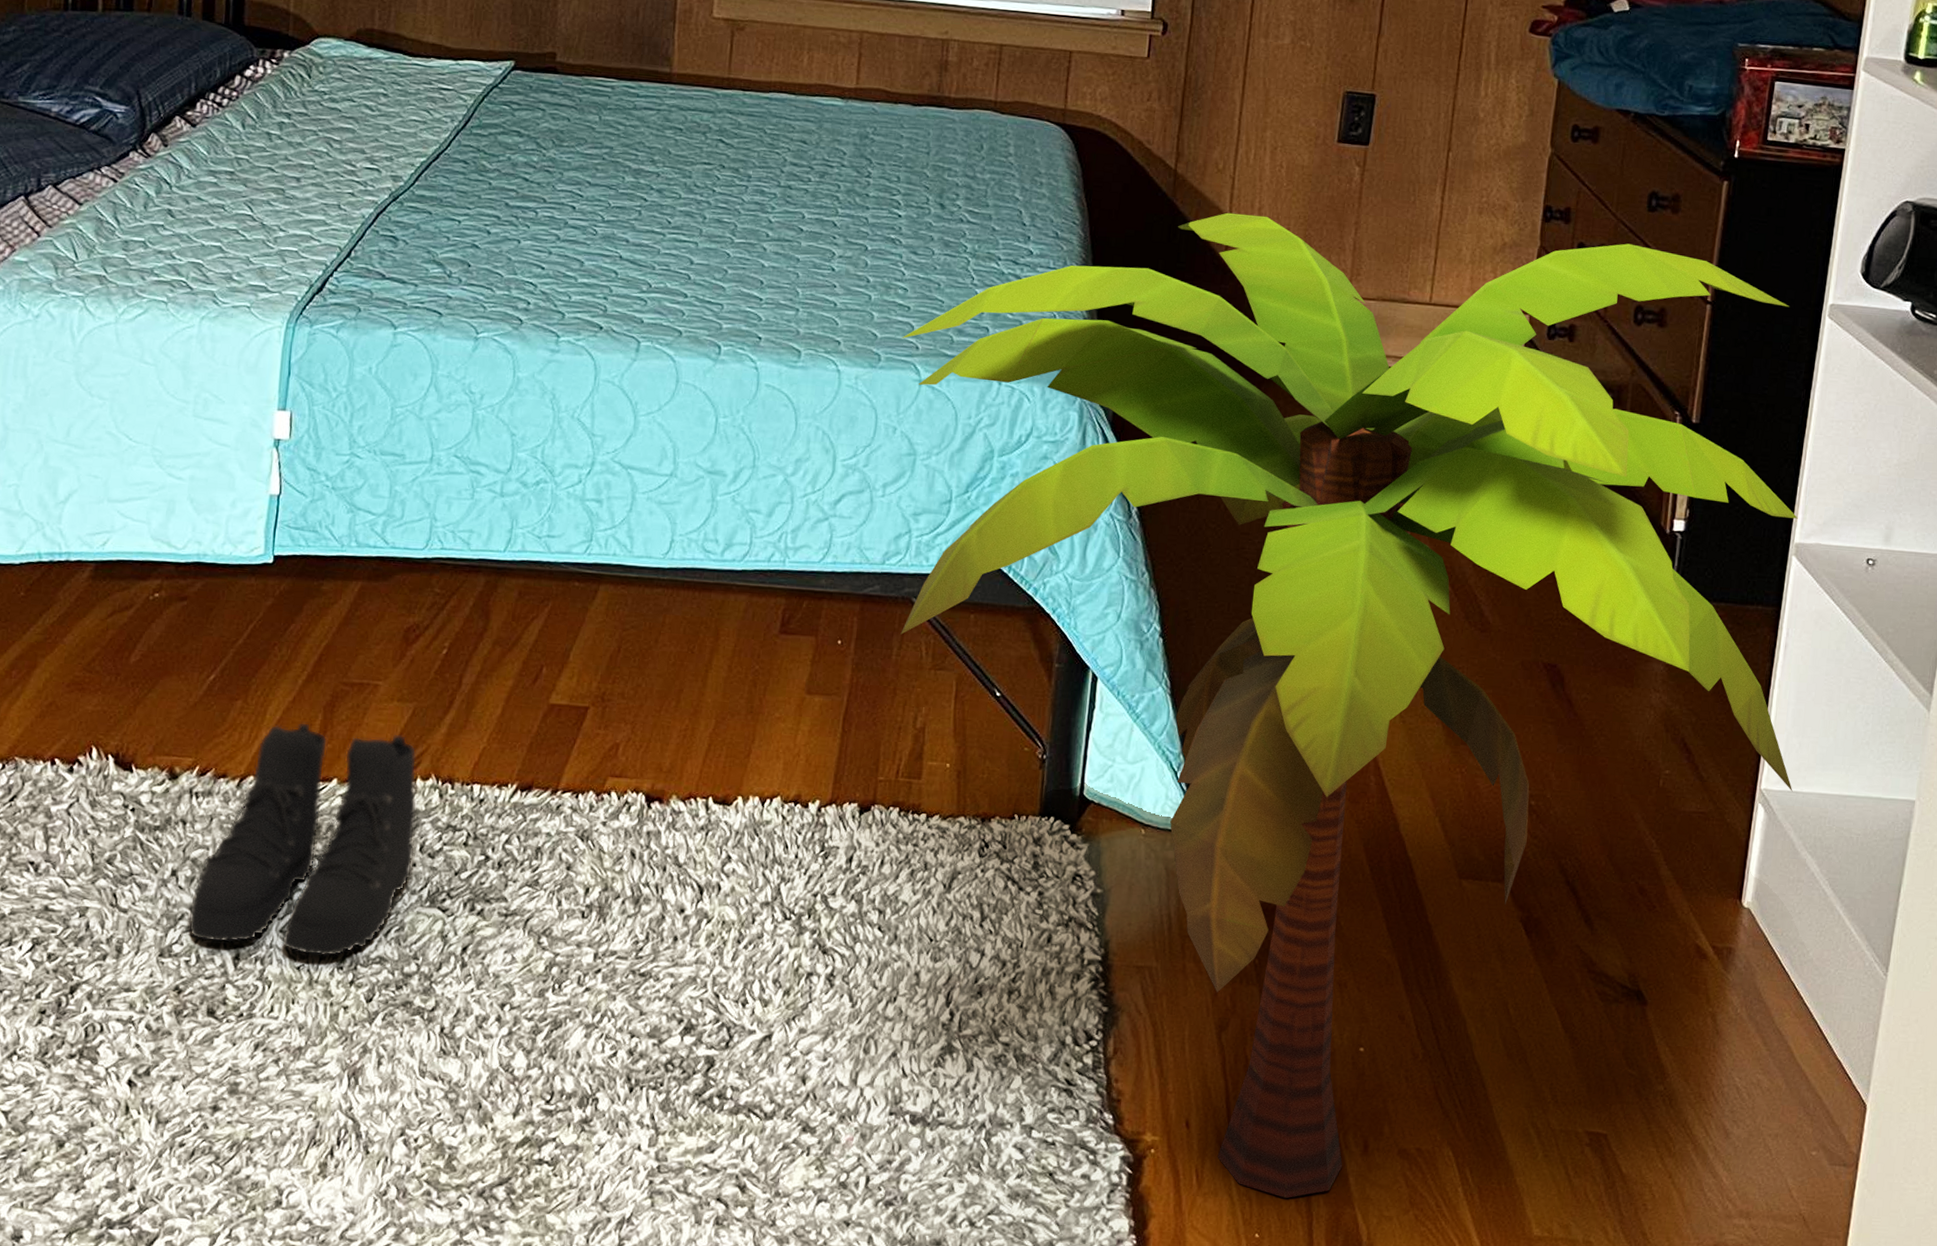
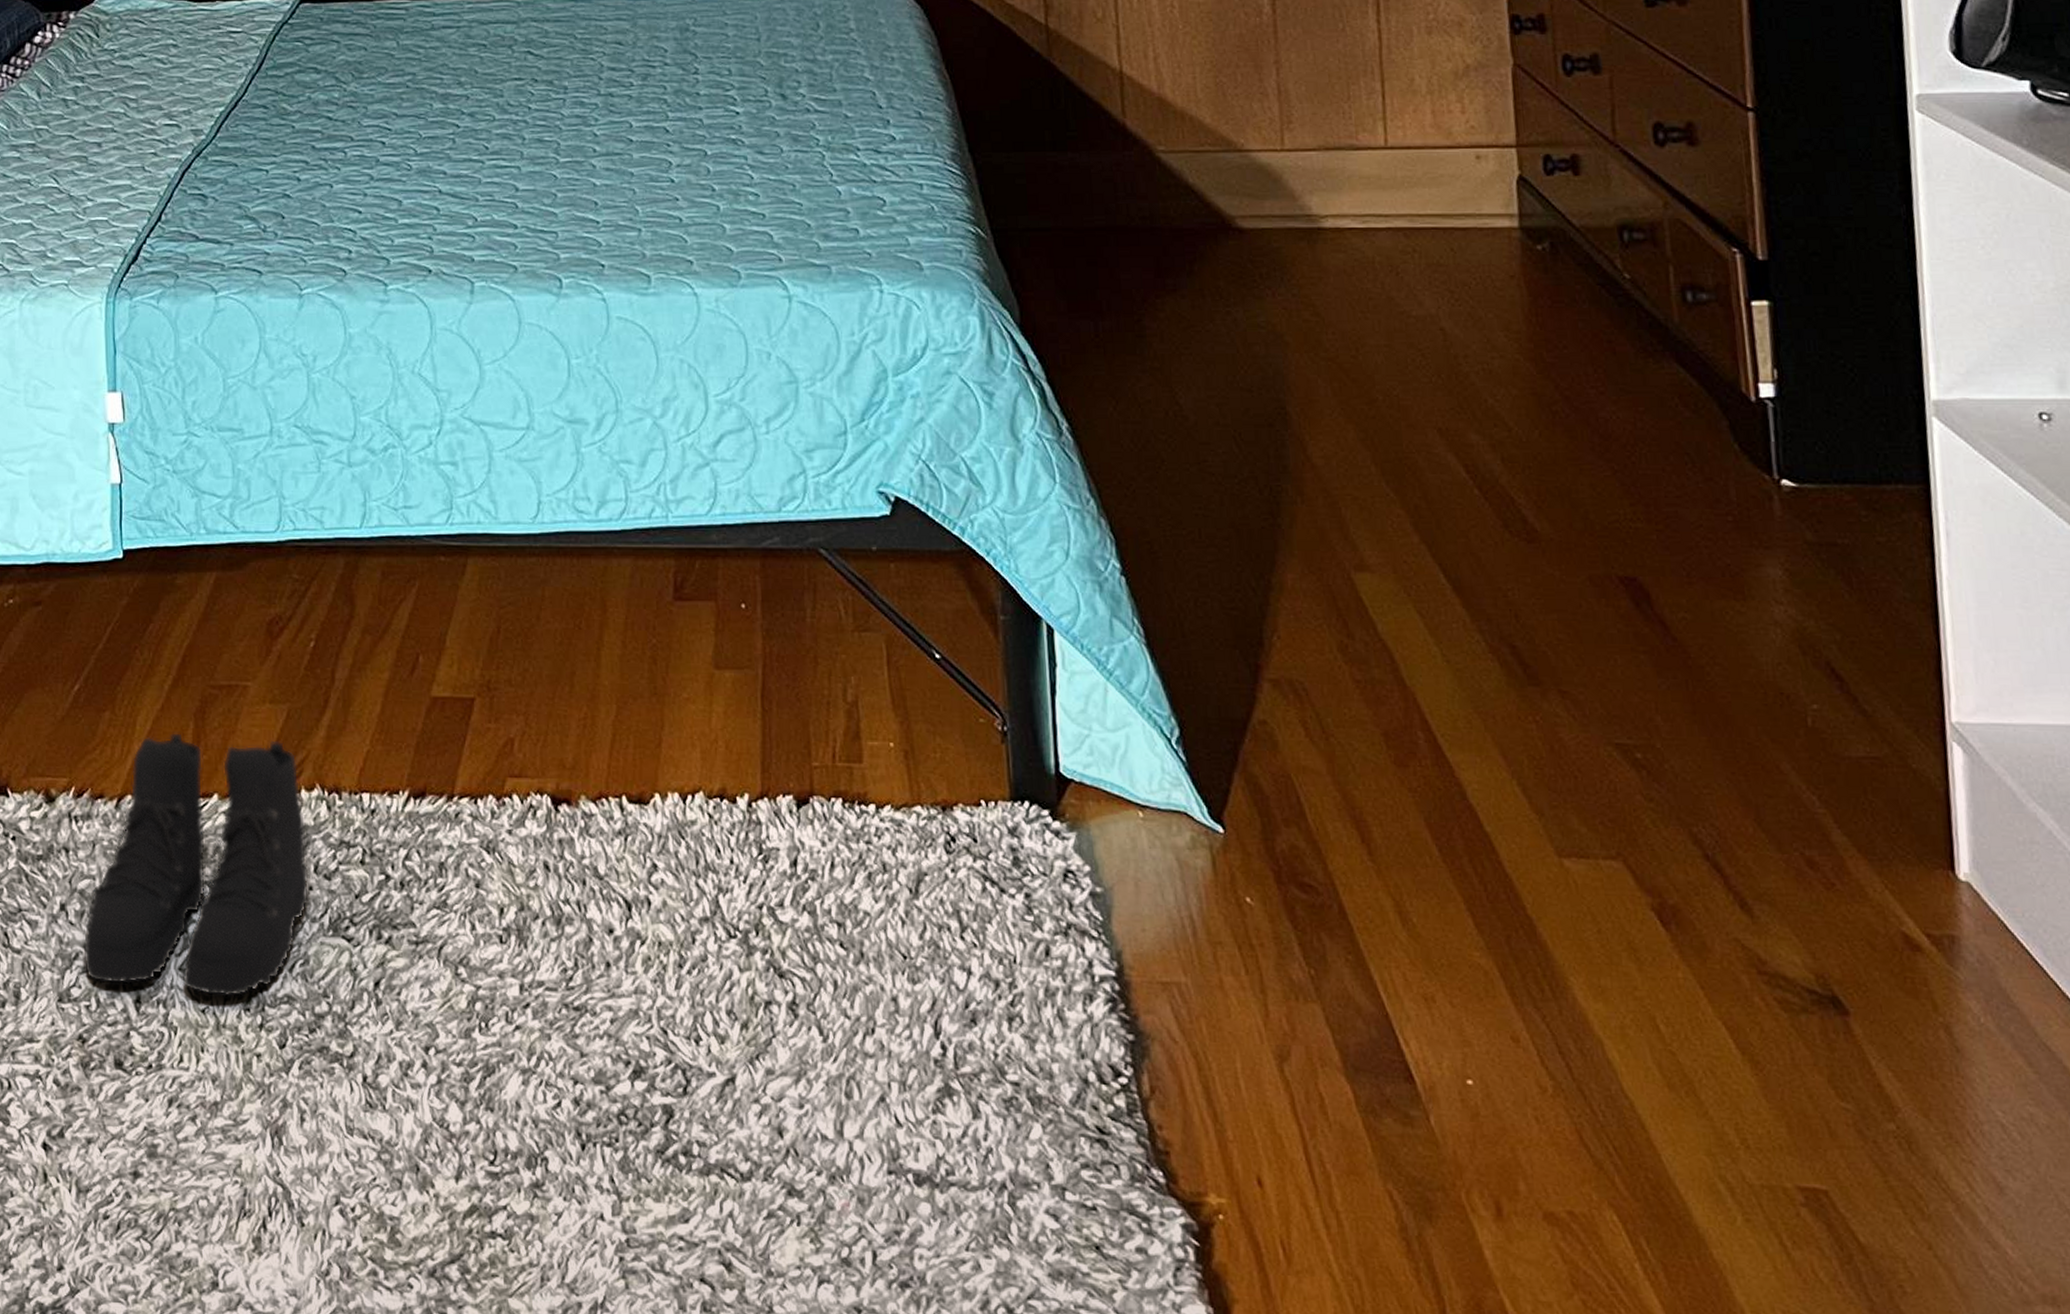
decorative plant: present [900,212,1798,1198] -> none [759,49,1998,1278]

